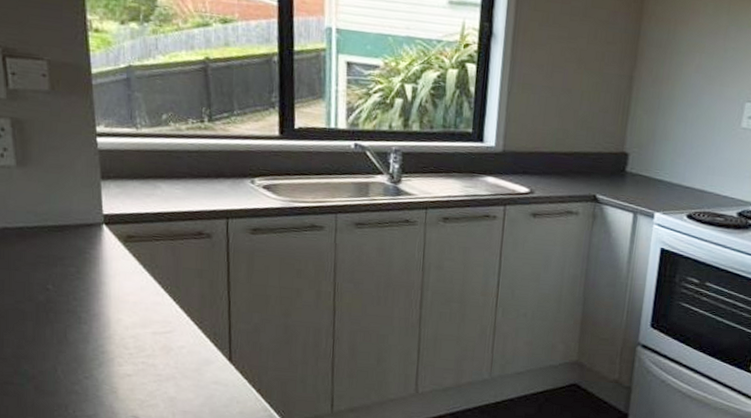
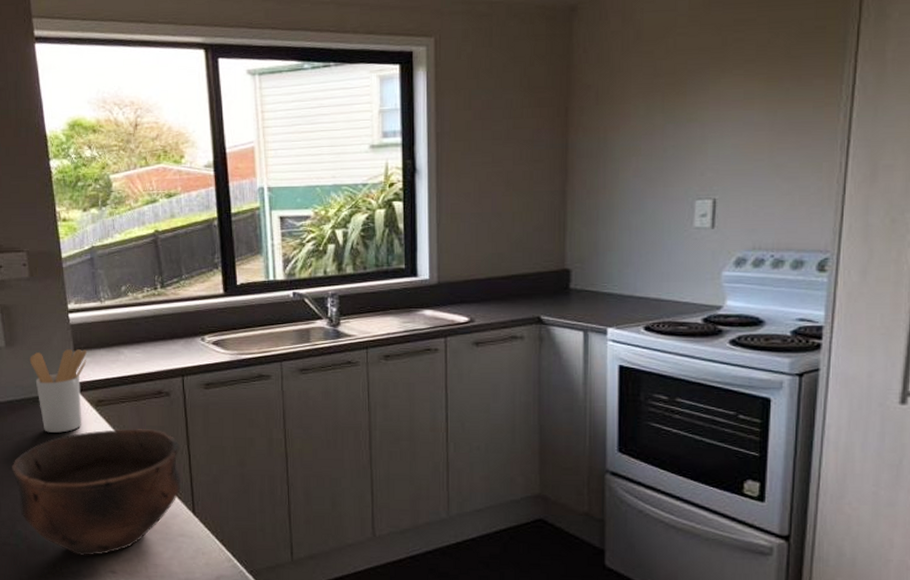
bowl: none [19,267,220,400] -> present [12,429,181,557]
utensil holder: none [46,176,116,267] -> present [29,349,87,433]

